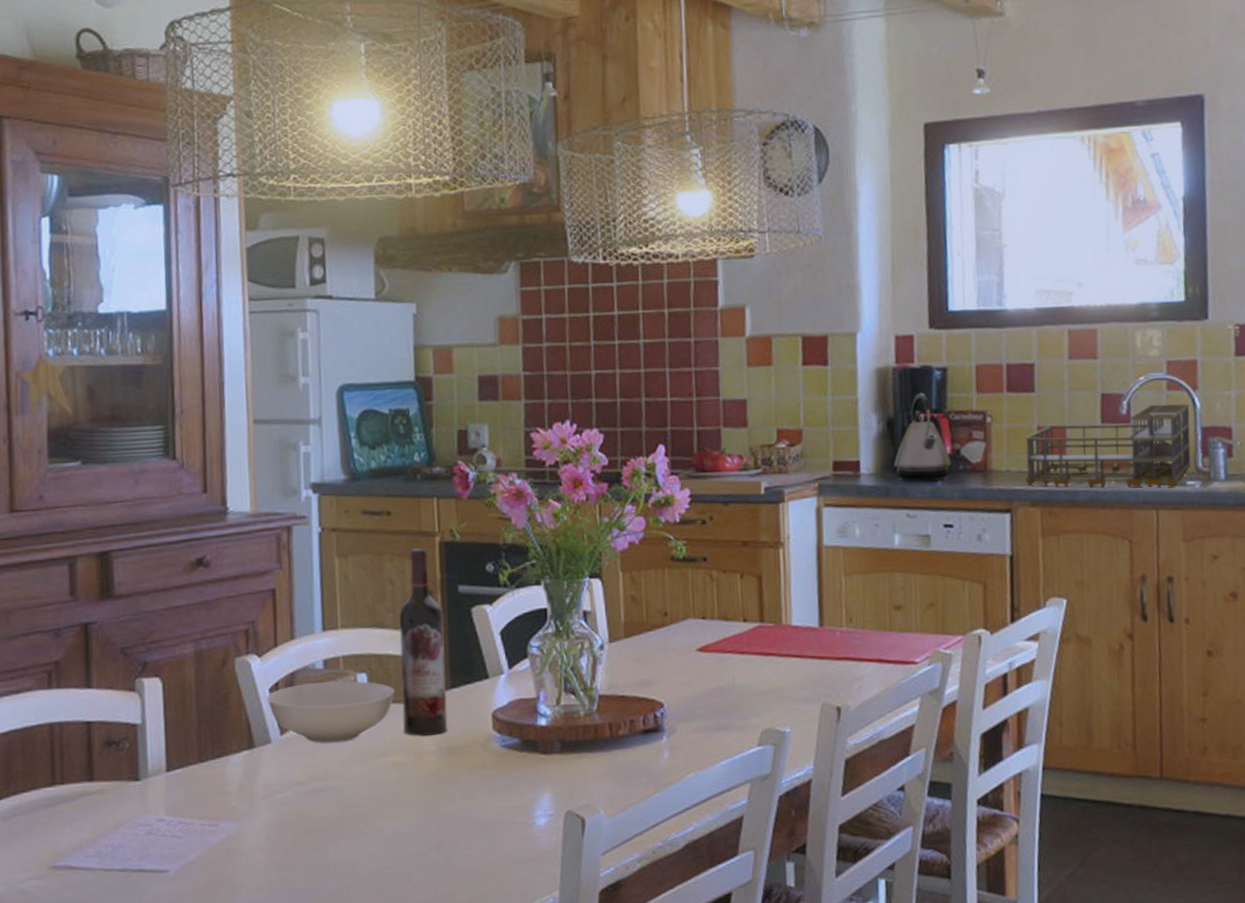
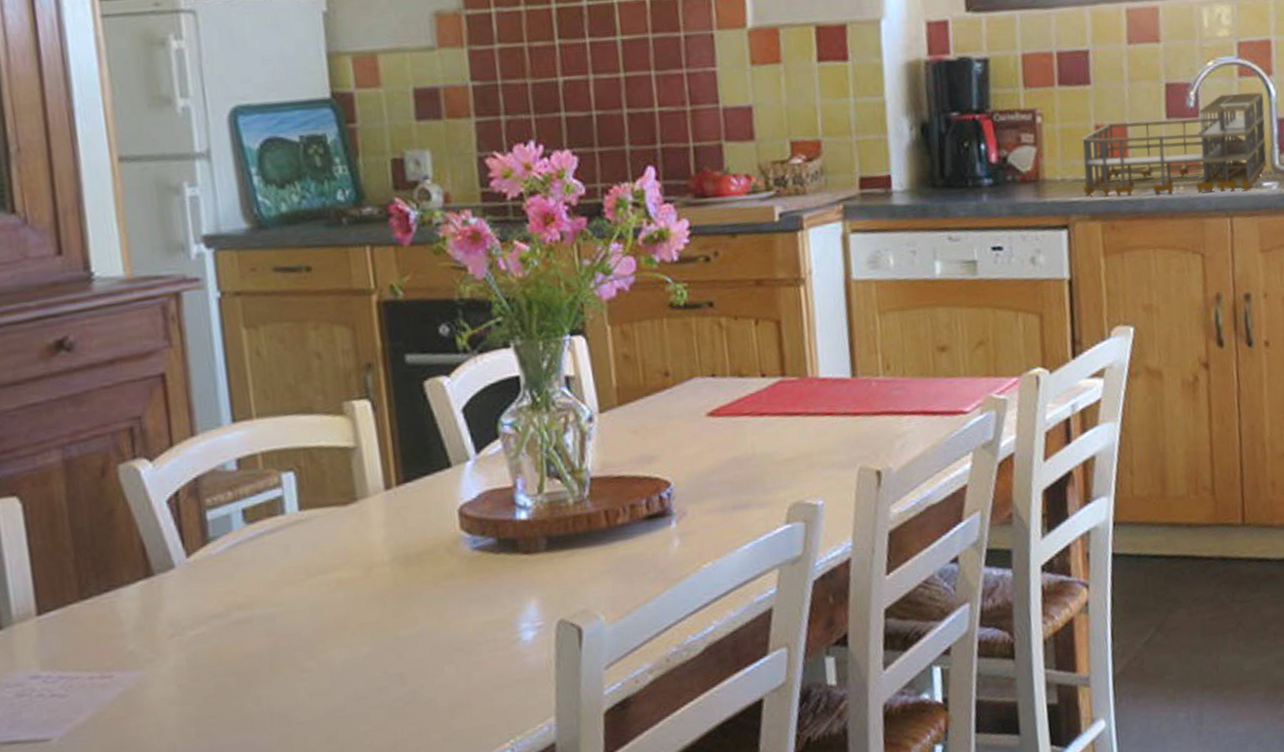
bowl: present [266,681,395,743] -> none [164,482,333,563]
wine bottle: present [398,548,448,736] -> none [330,310,404,544]
kettle: present [894,392,951,482] -> none [931,89,998,198]

